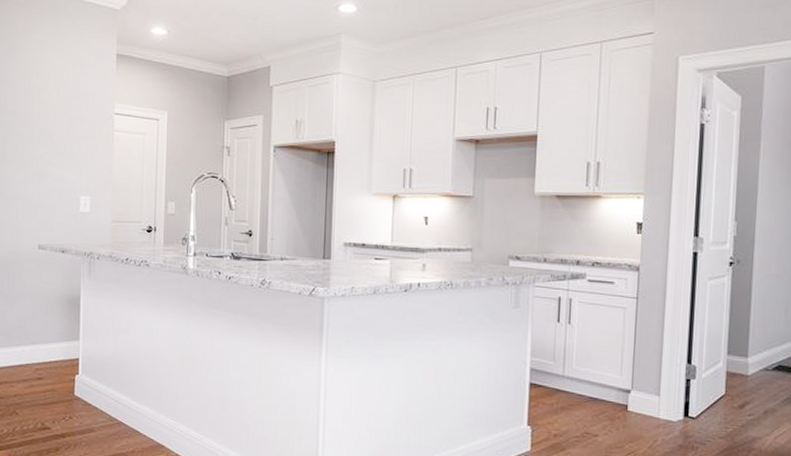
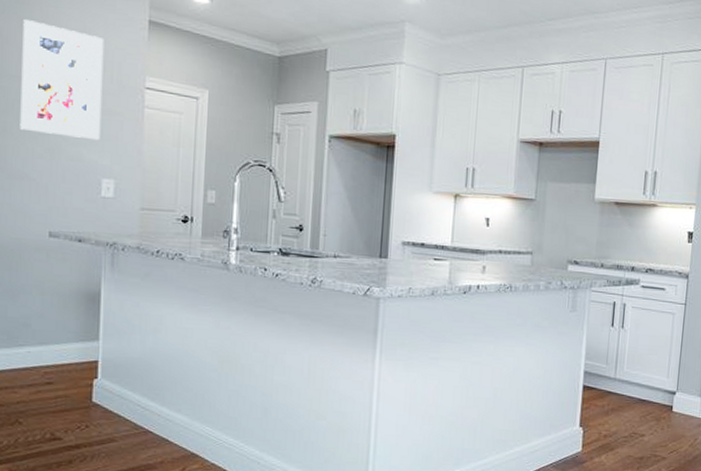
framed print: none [15,63,81,163] -> present [20,20,104,141]

